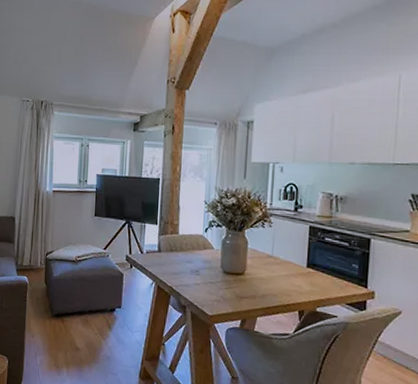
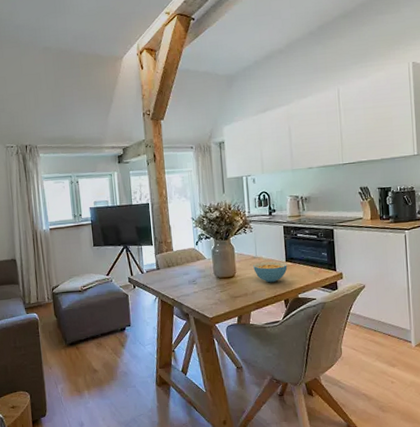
cereal bowl: none [267,263,308,289] -> present [253,261,288,283]

